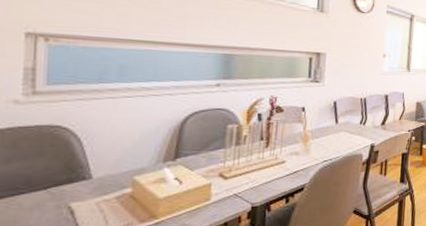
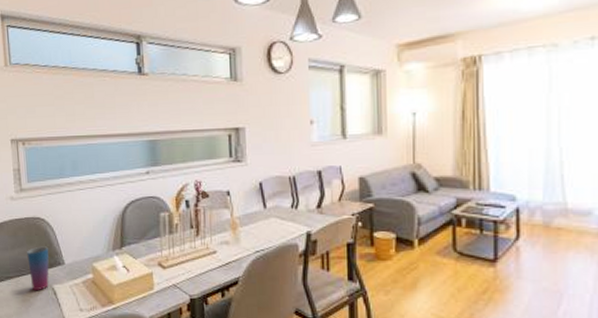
cup: none [32,159,70,212] -> present [27,246,49,291]

